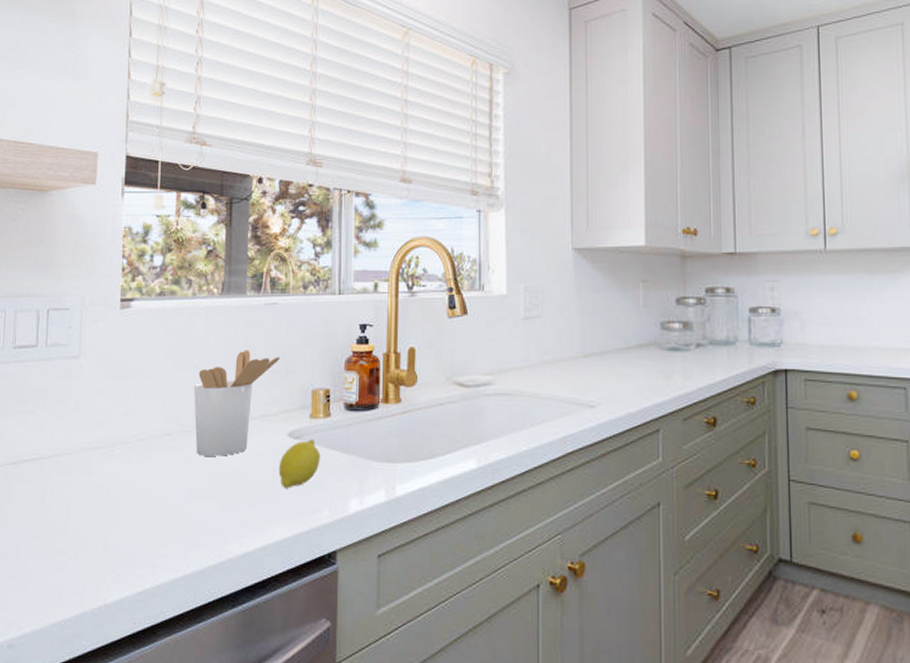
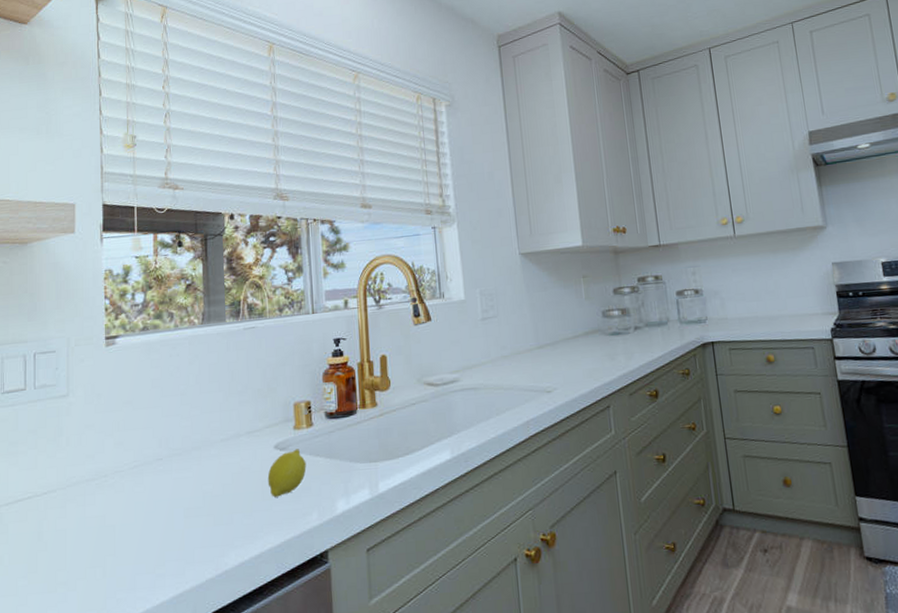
utensil holder: present [193,350,280,456] -> none [181,372,262,476]

